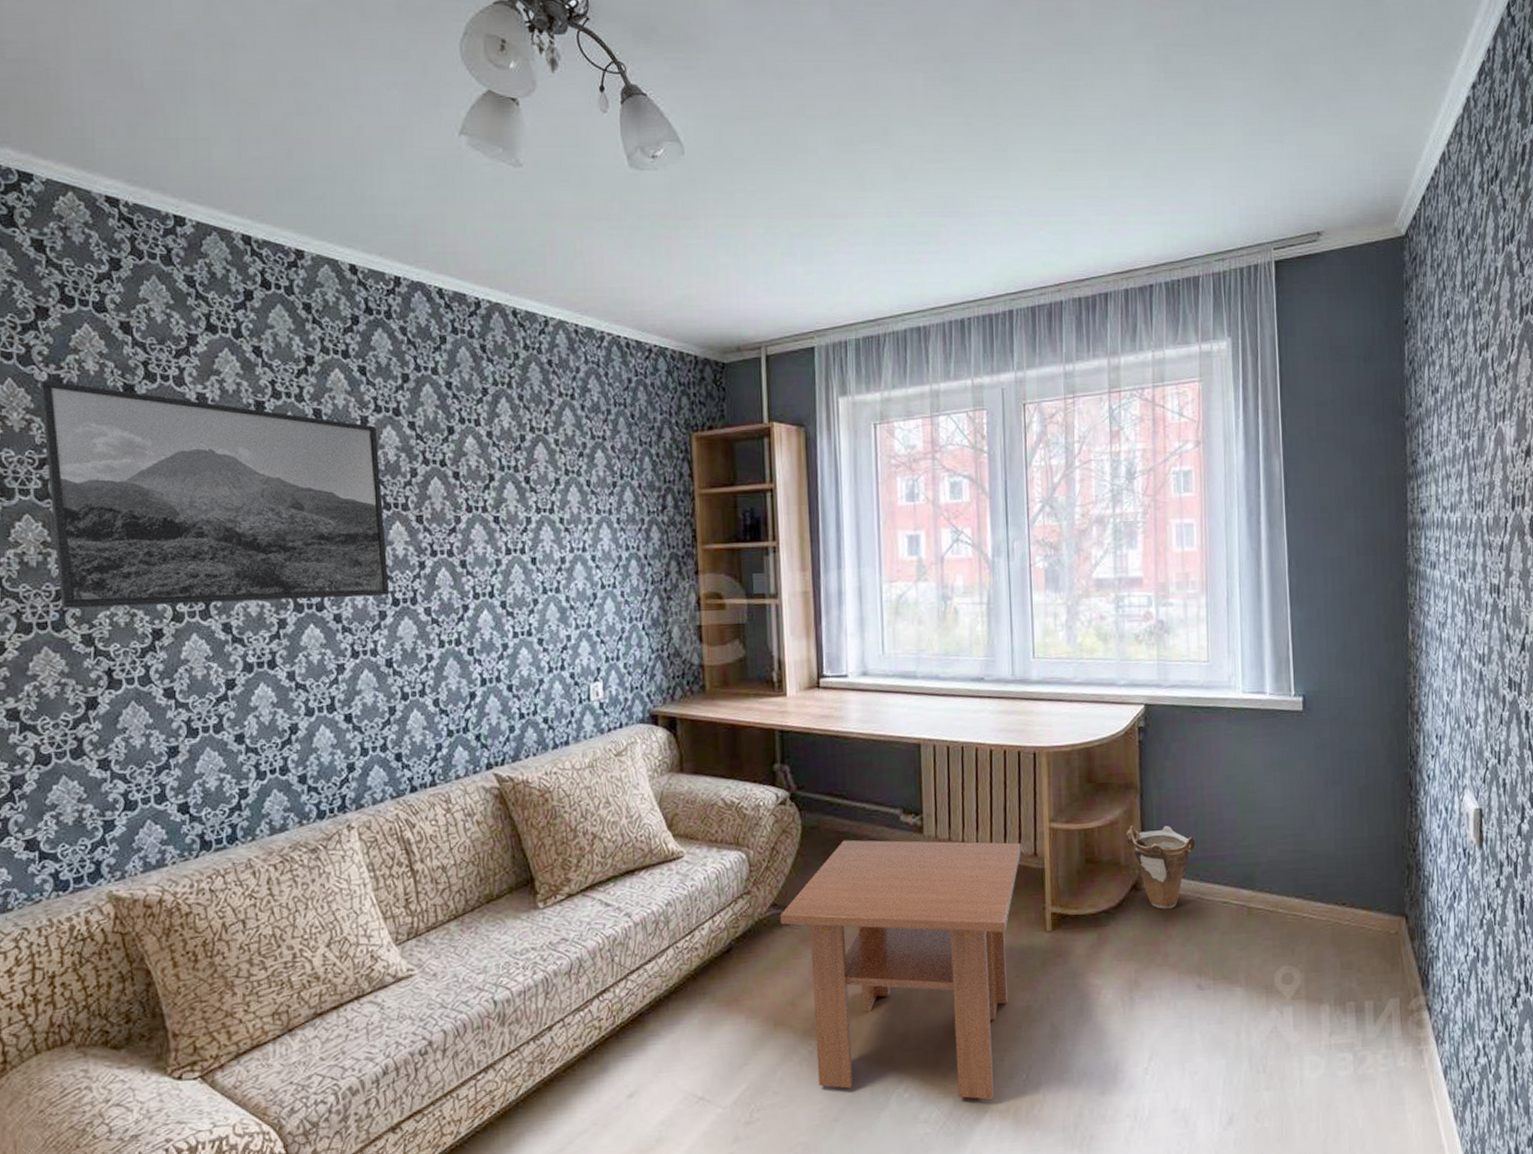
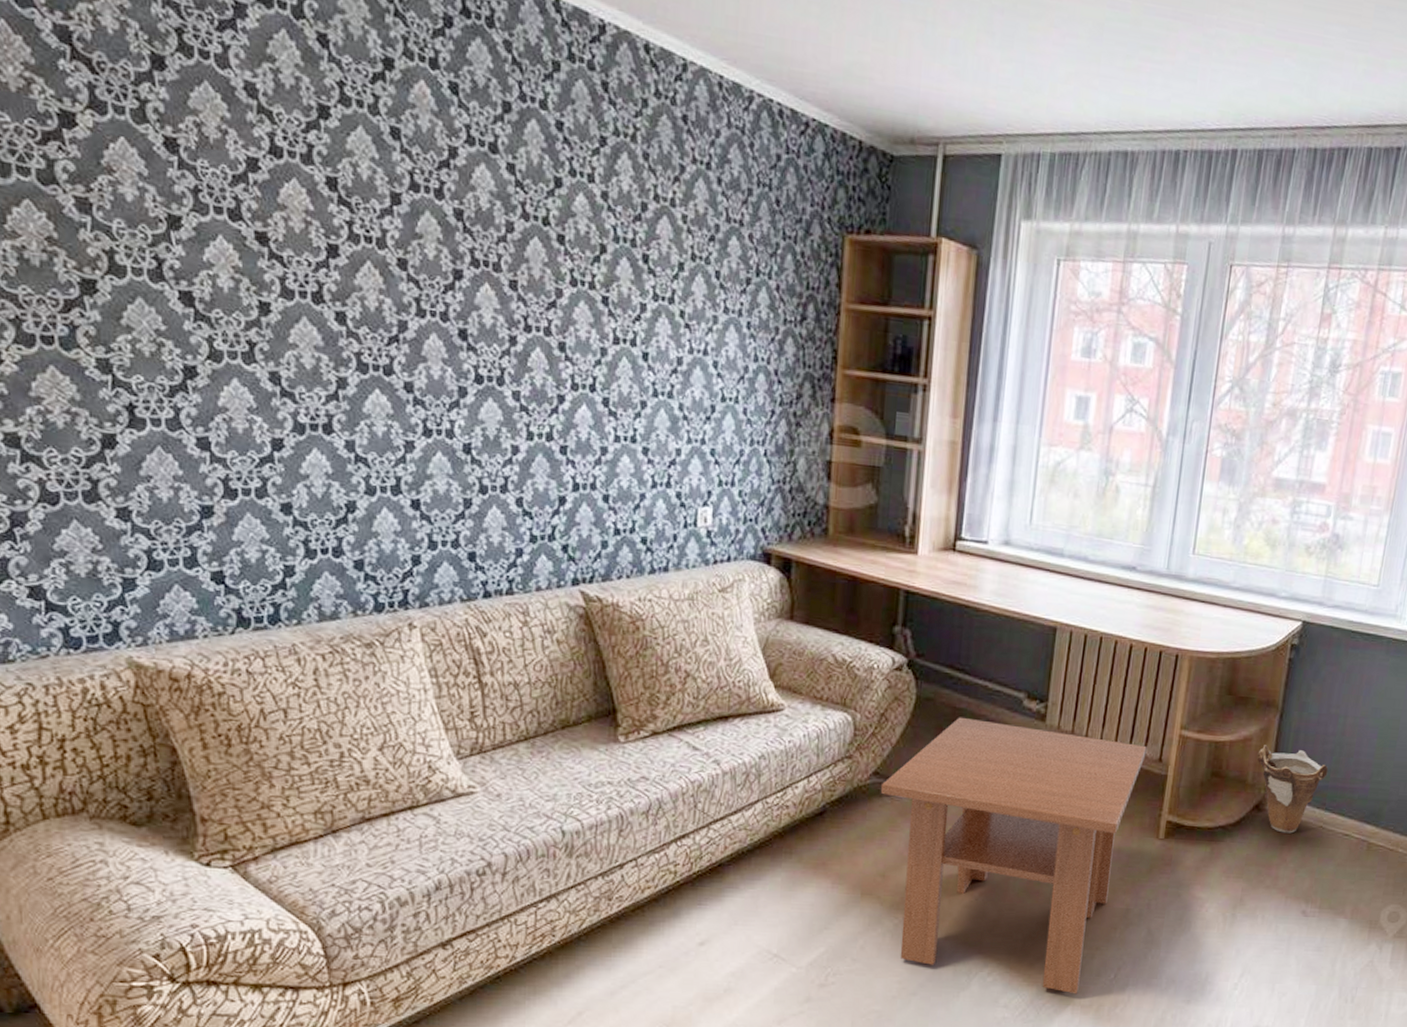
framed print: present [39,380,390,609] -> none [41,30,473,369]

